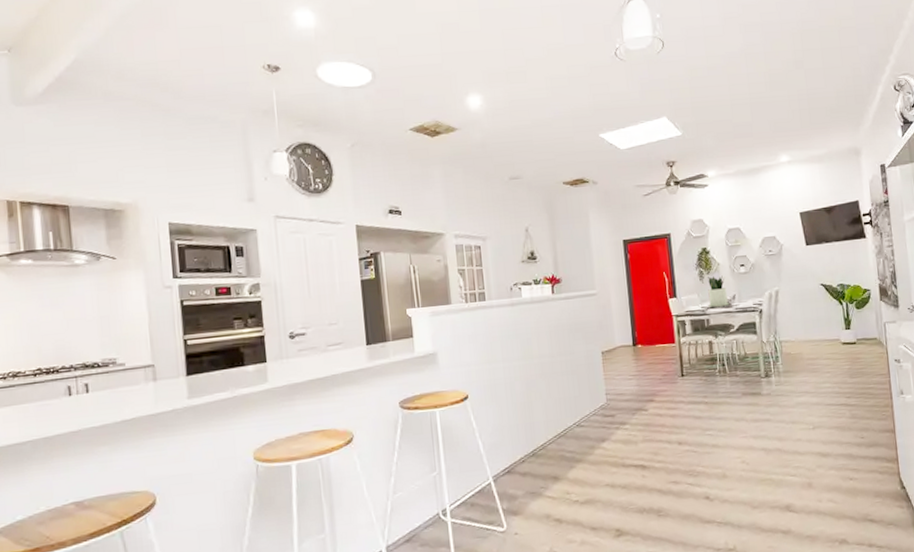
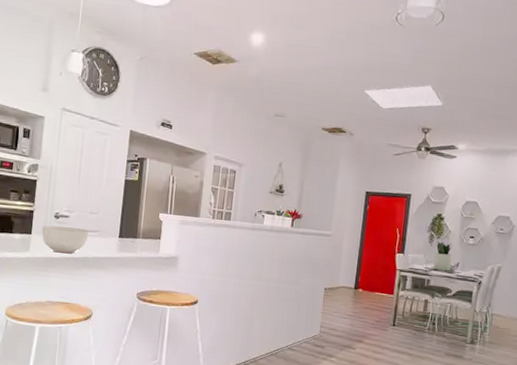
bowl: none [277,344,332,377] -> present [42,225,89,254]

